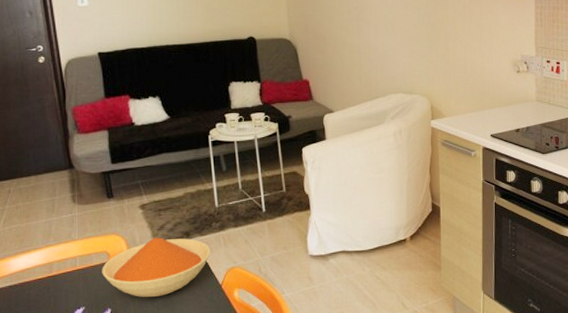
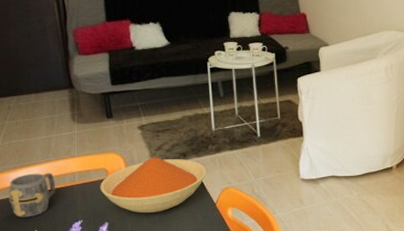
mug: none [10,258,56,306] -> present [9,173,55,218]

